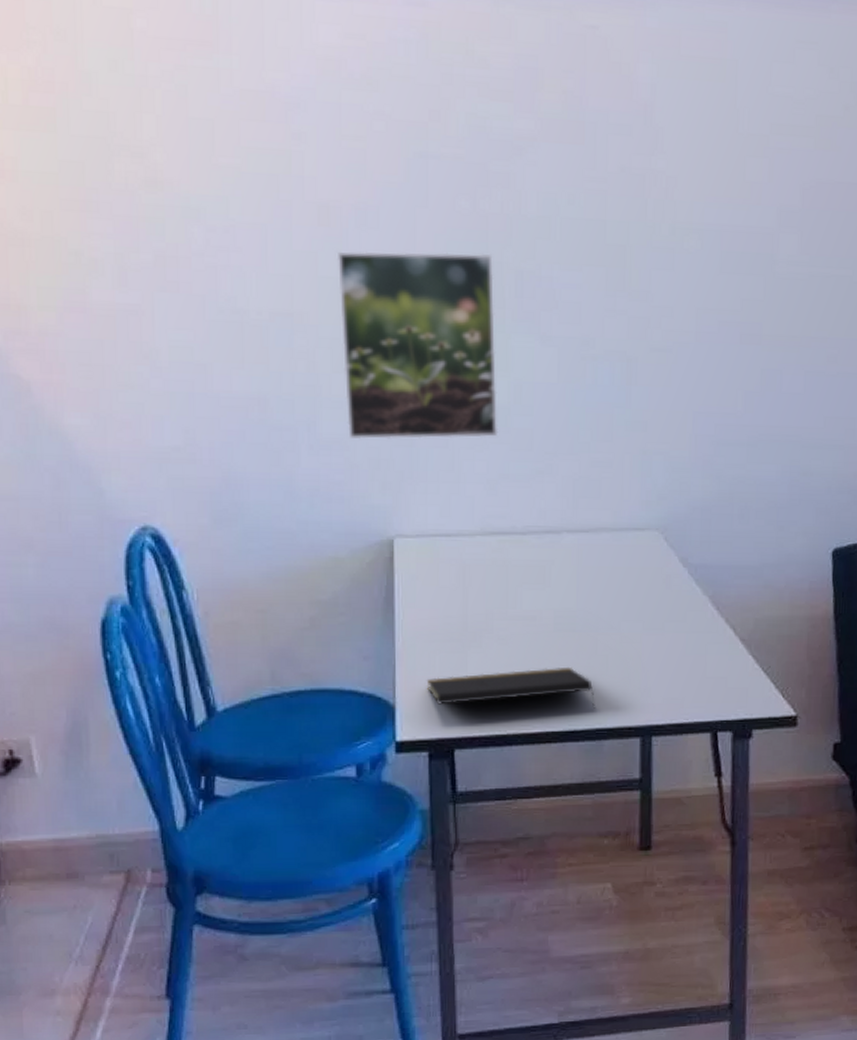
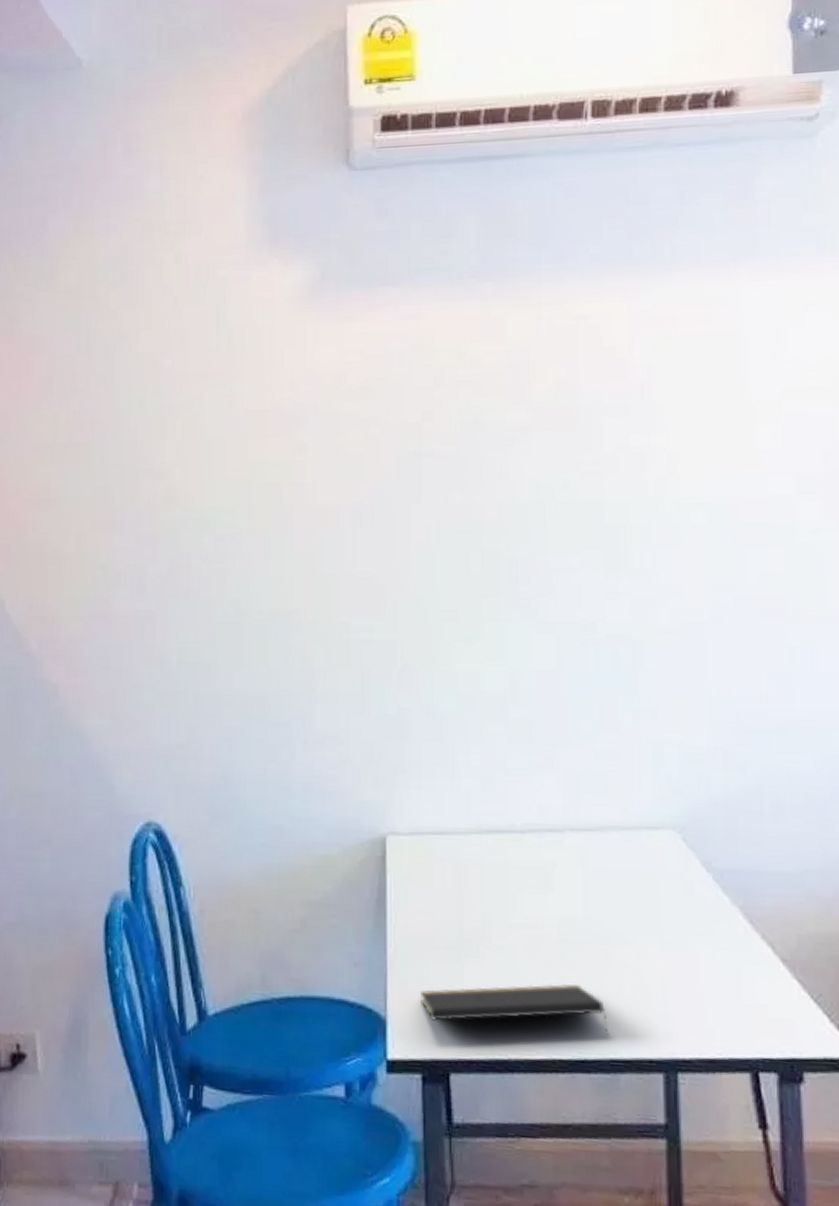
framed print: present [336,251,499,440] -> none [333,543,494,734]

